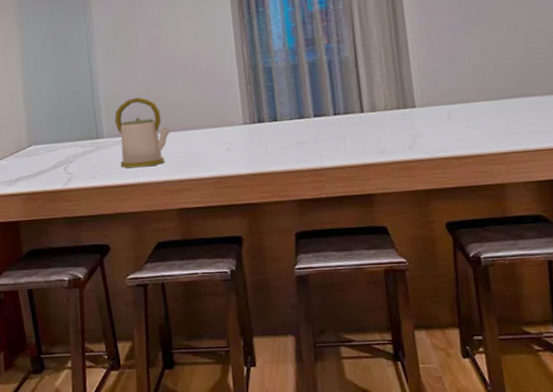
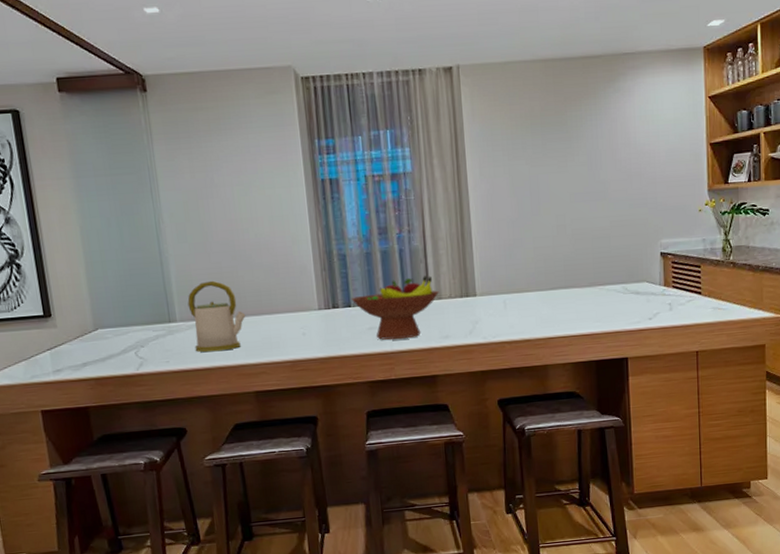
fruit bowl: none [277,86,373,156] -> present [351,275,439,340]

